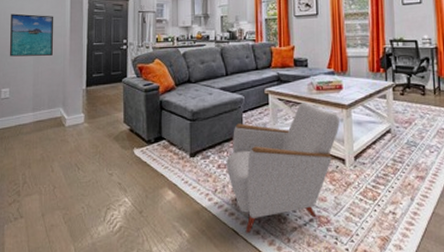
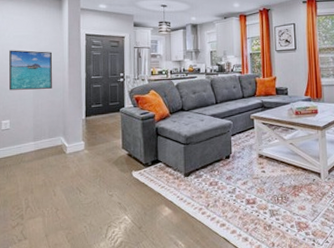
armchair: present [226,101,340,234] -> none [217,125,316,242]

